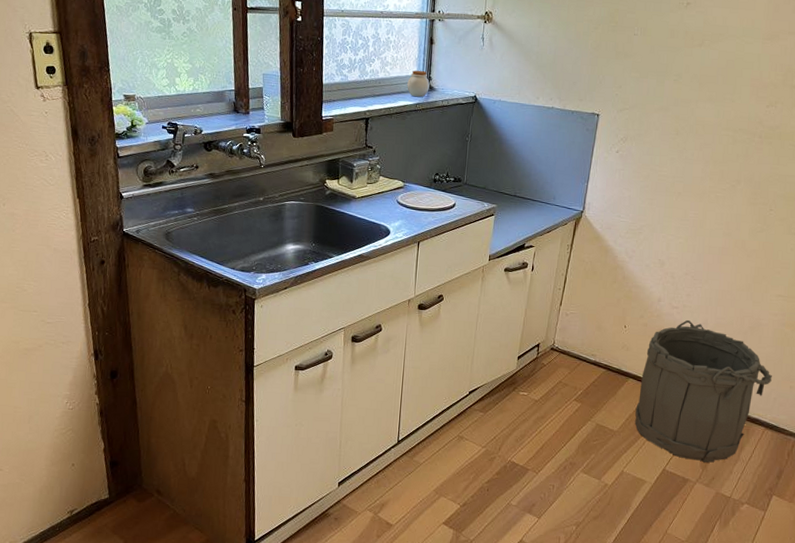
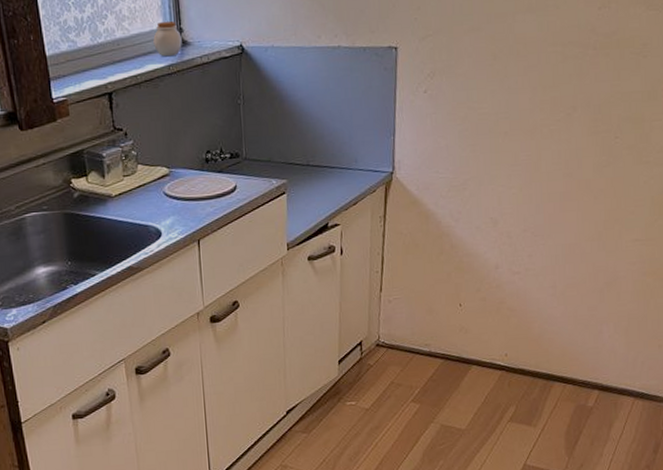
bucket: present [635,320,772,463] -> none [484,286,637,449]

